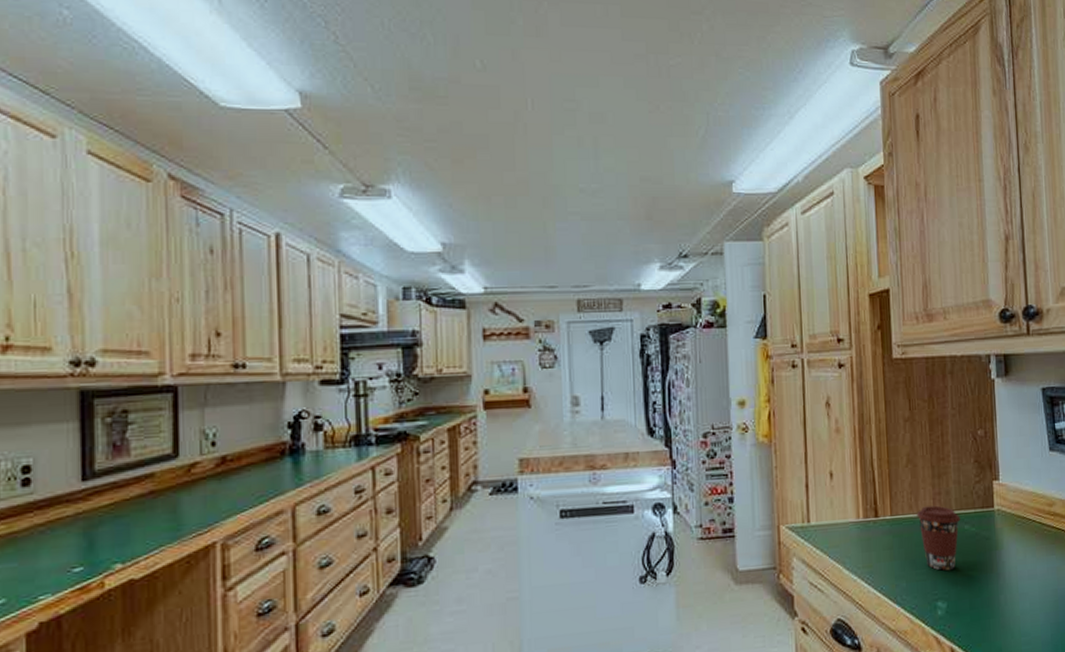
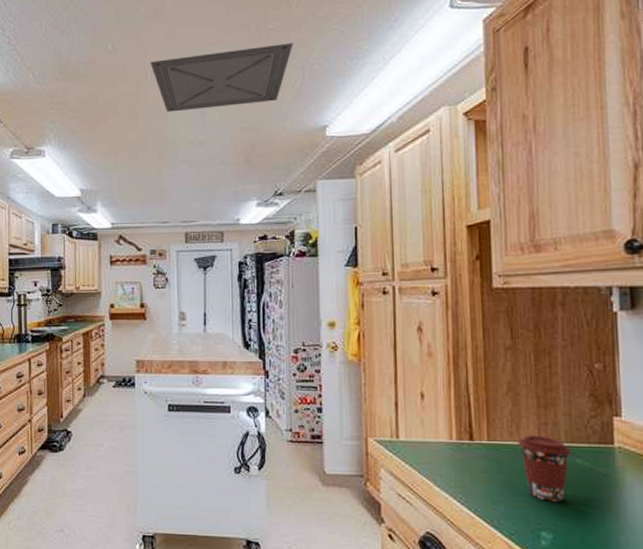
ceiling vent: none [530,83,697,152] -> present [150,43,294,112]

